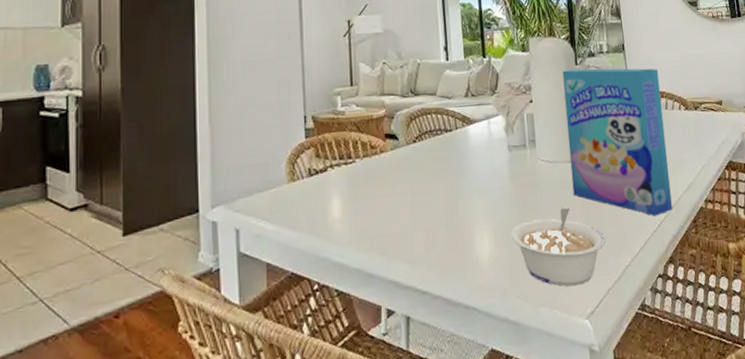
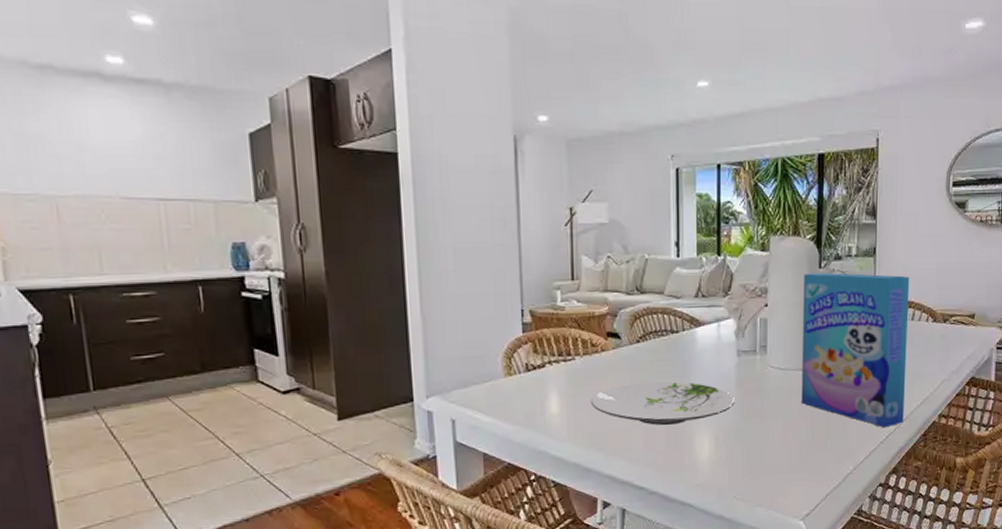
plate: none [371,179,510,225] -> present [590,381,735,425]
legume: present [510,207,606,287] -> none [732,415,830,490]

